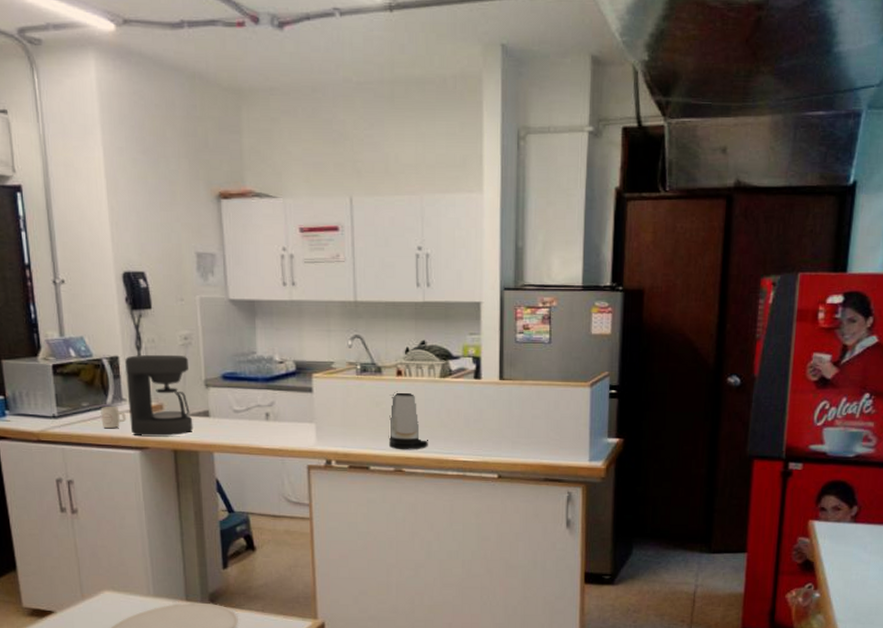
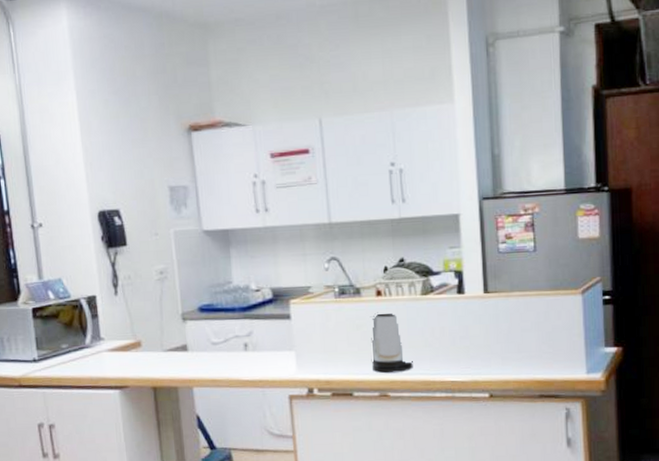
mug: present [100,406,126,429] -> none [80,346,105,370]
coffee maker: present [125,354,193,436] -> none [103,290,172,375]

